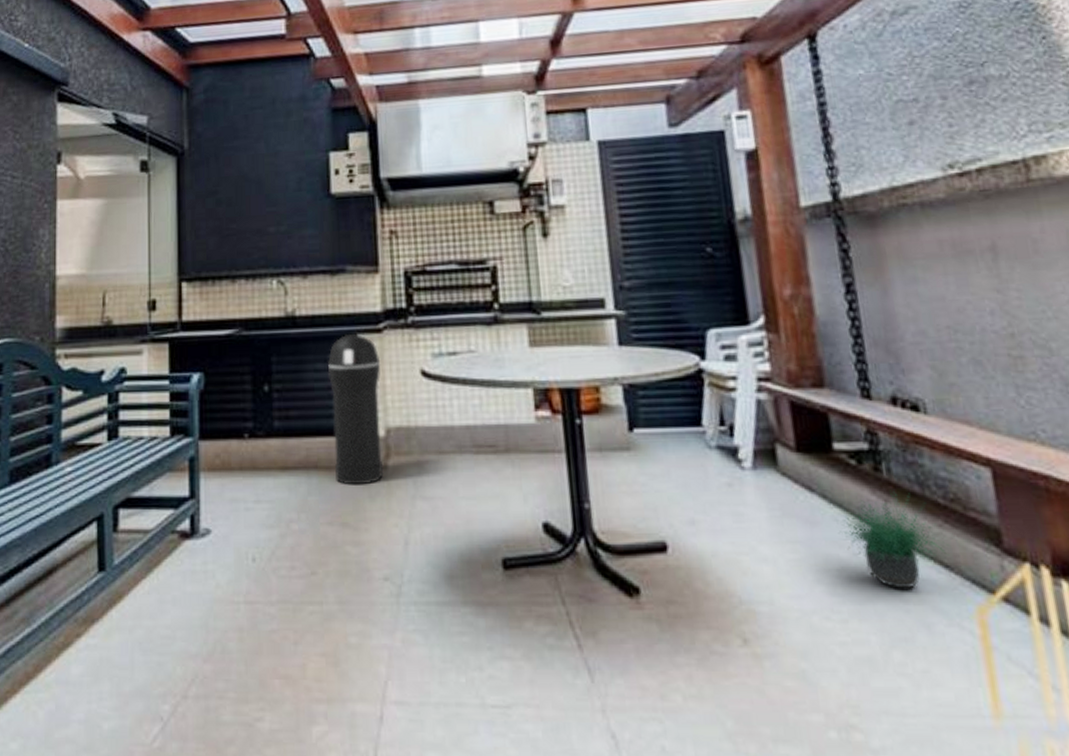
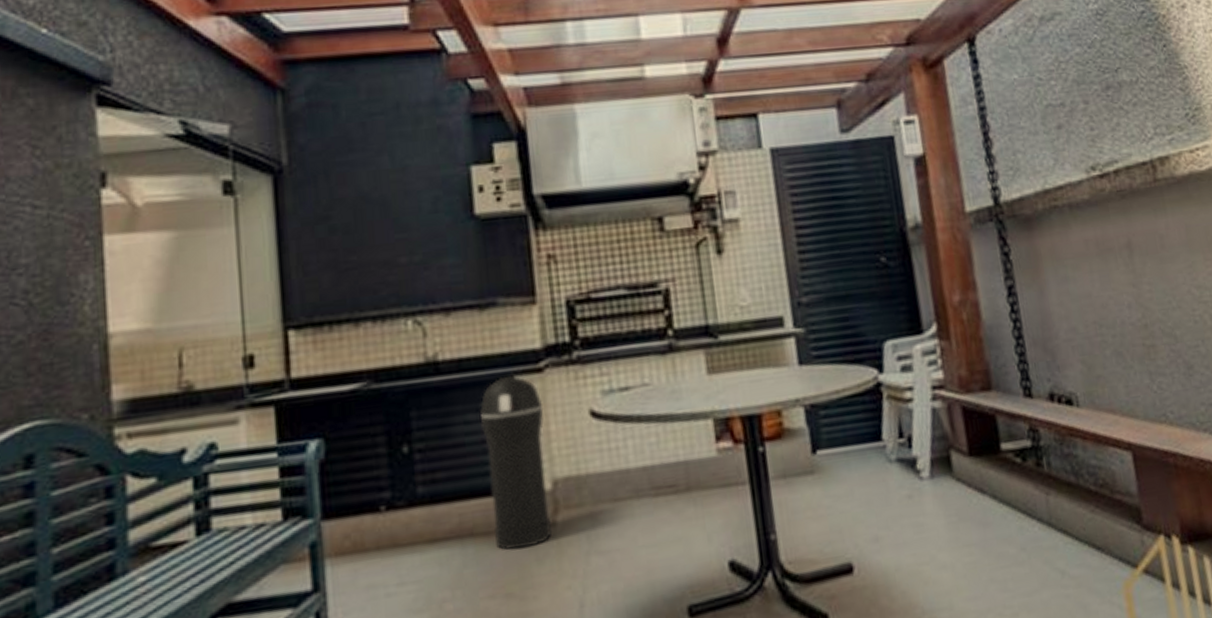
potted plant: present [835,495,950,589] -> none [1004,487,1101,576]

